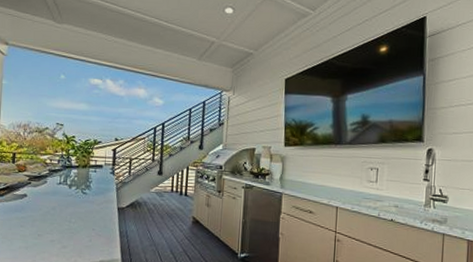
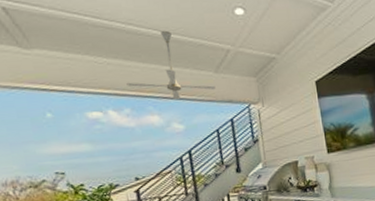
ceiling fan: none [125,20,196,78] -> present [126,30,216,99]

